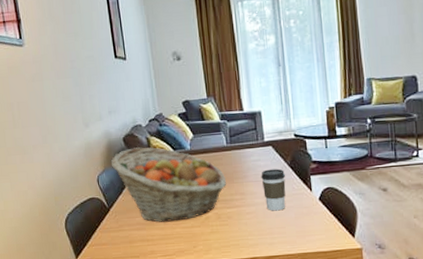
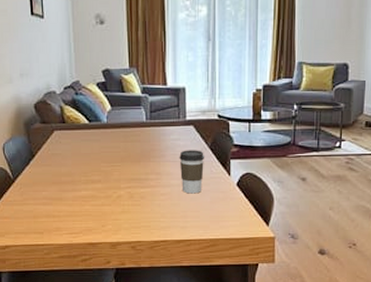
fruit basket: present [110,147,227,222] -> none [19,116,143,198]

